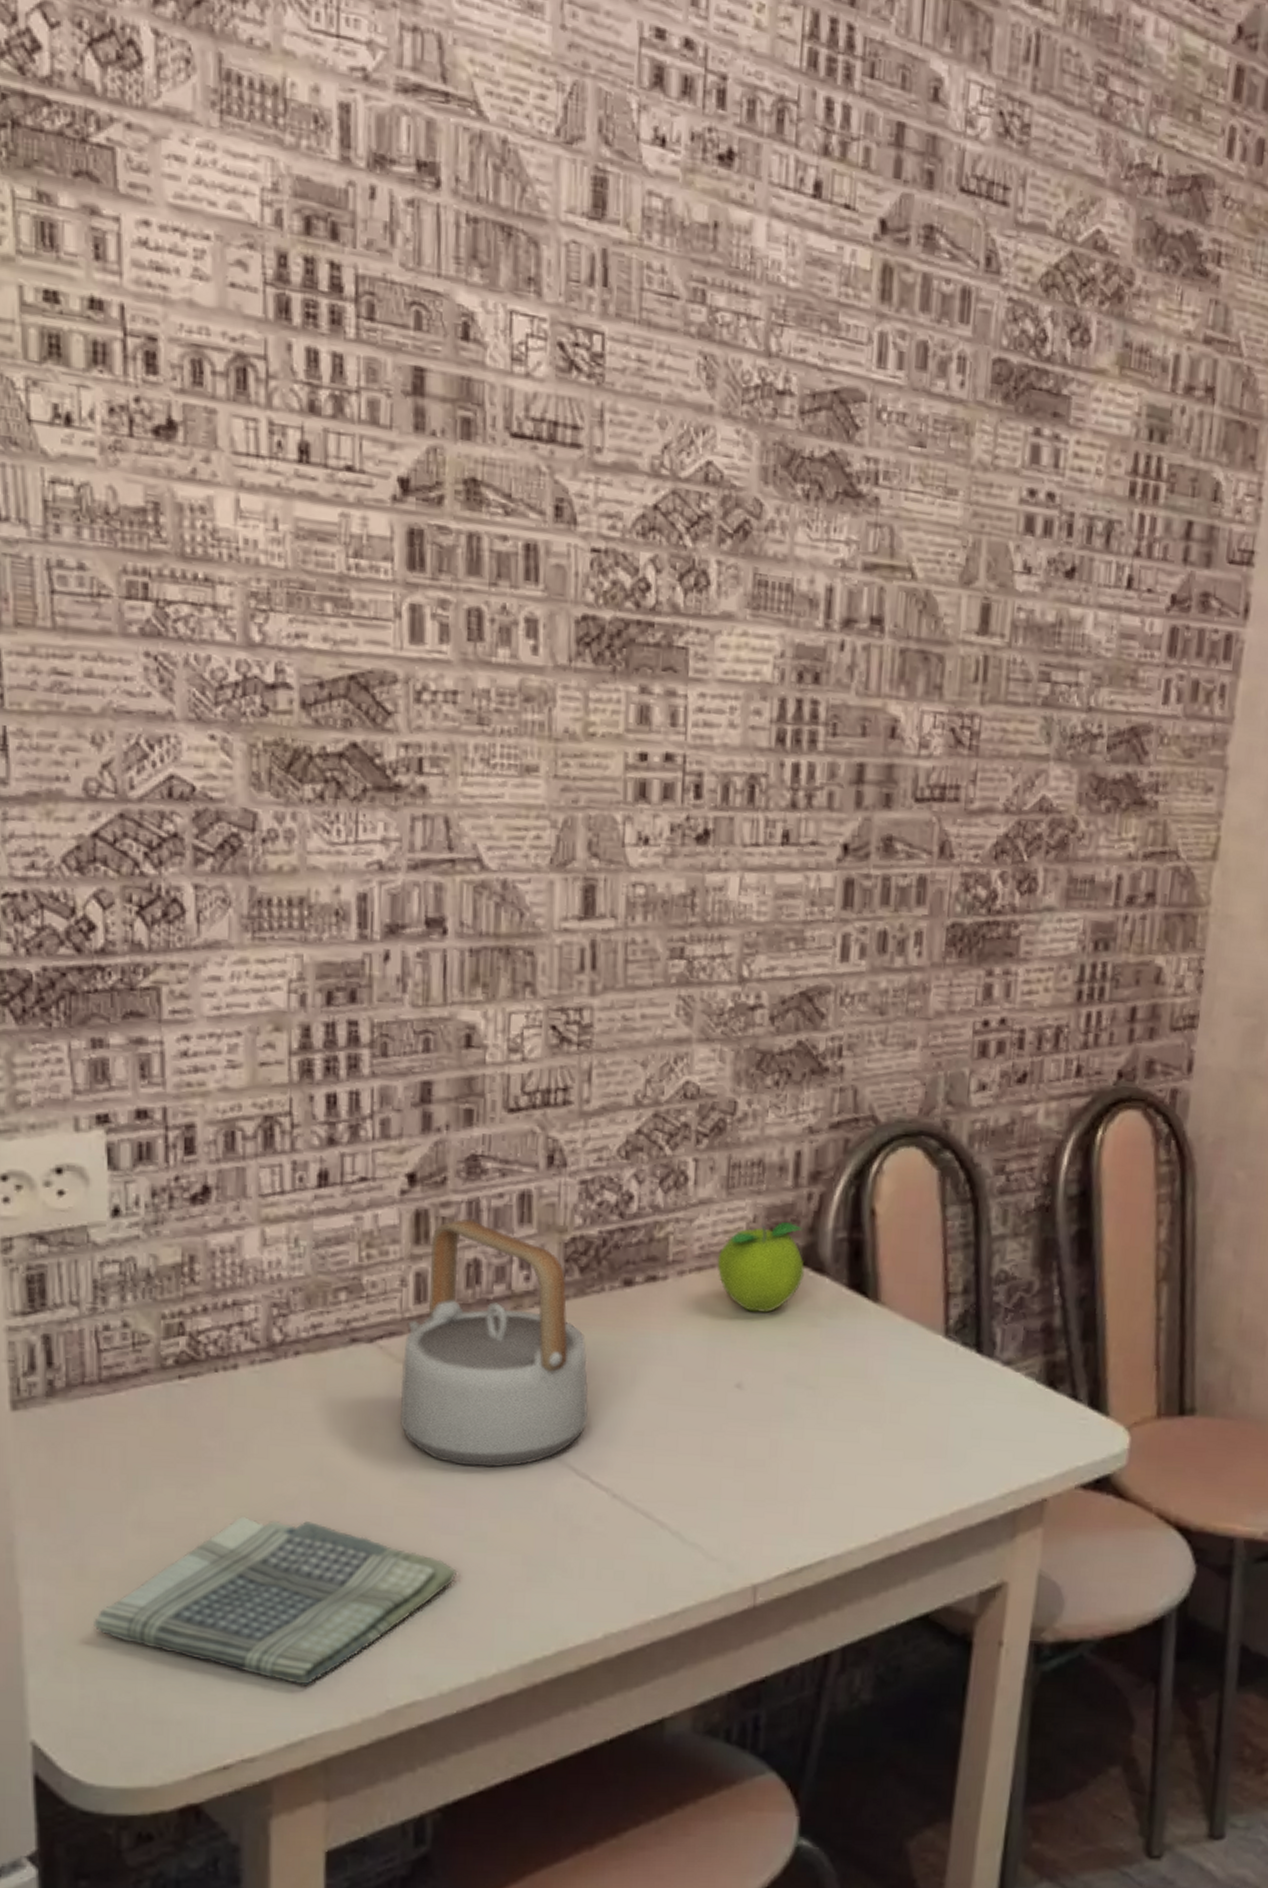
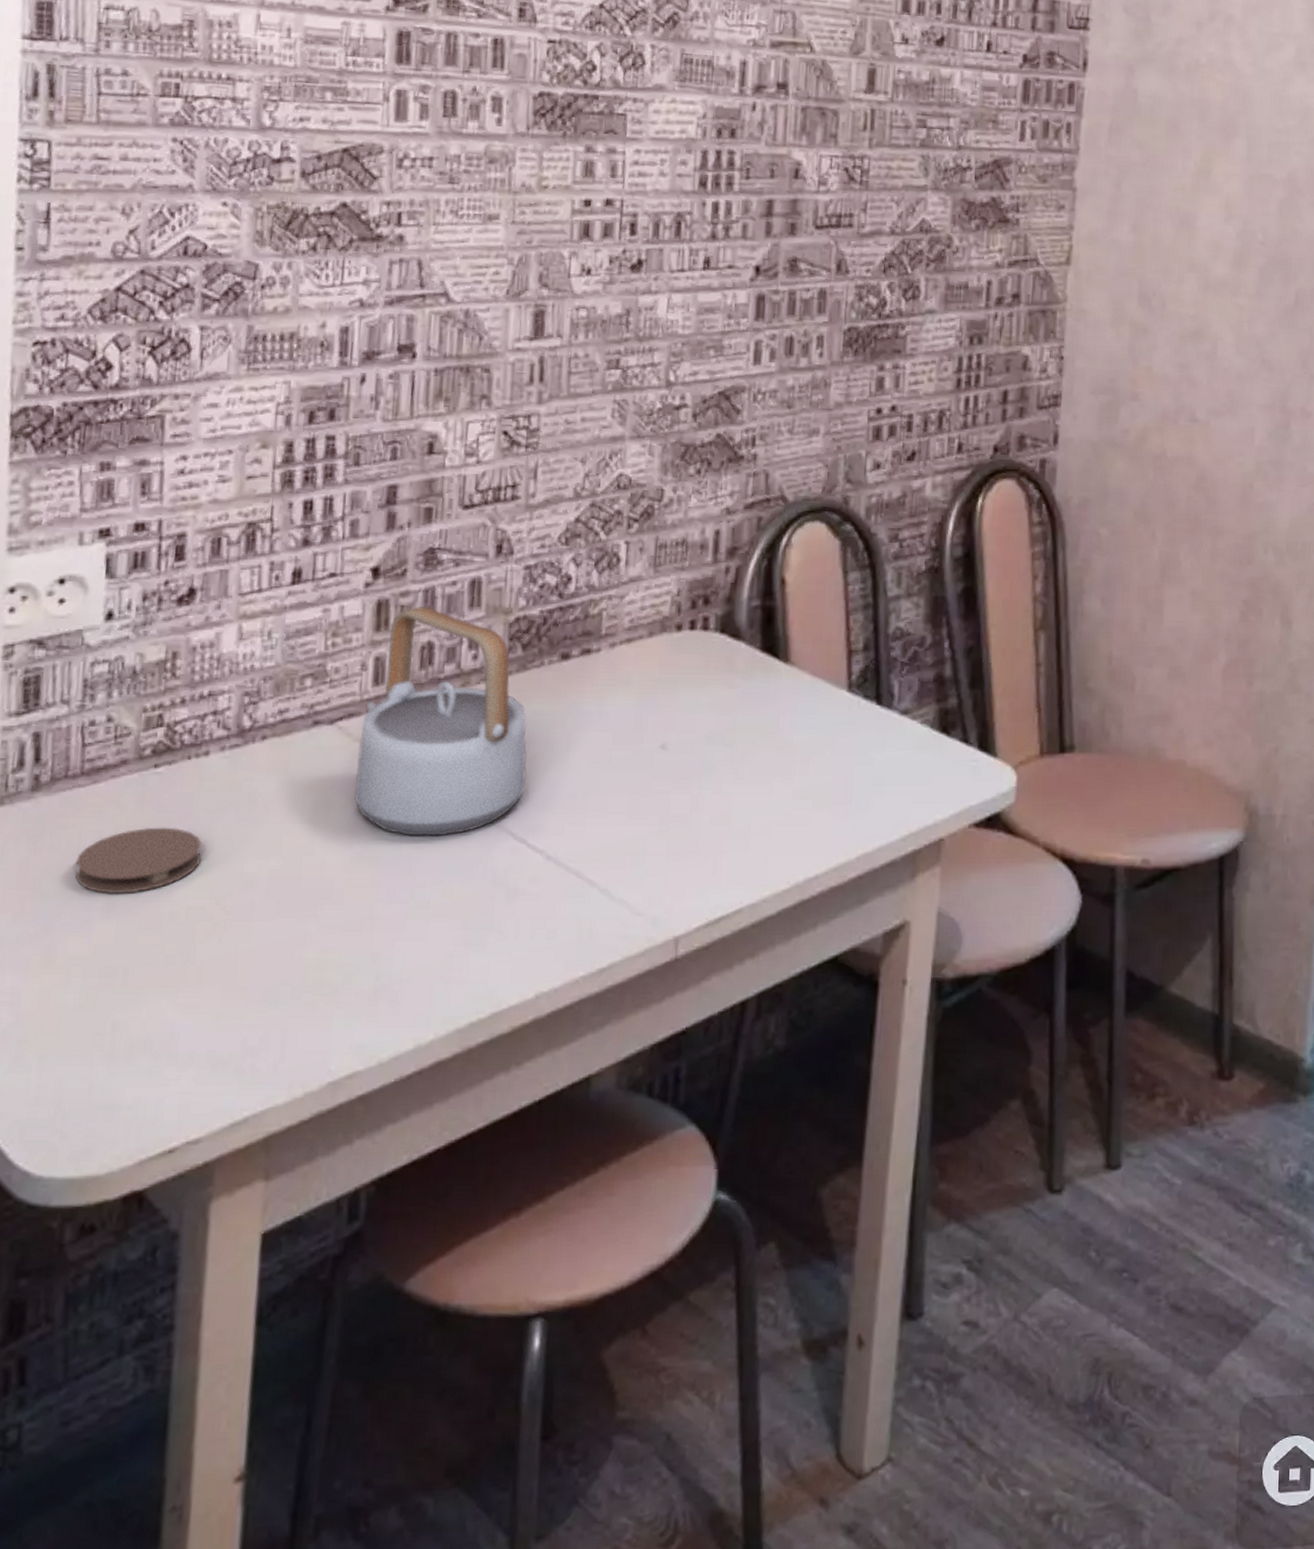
dish towel: present [94,1516,458,1685] -> none [56,896,402,1062]
coaster: none [101,1441,237,1509] -> present [74,827,202,894]
fruit: present [717,1222,806,1313] -> none [645,593,724,677]

